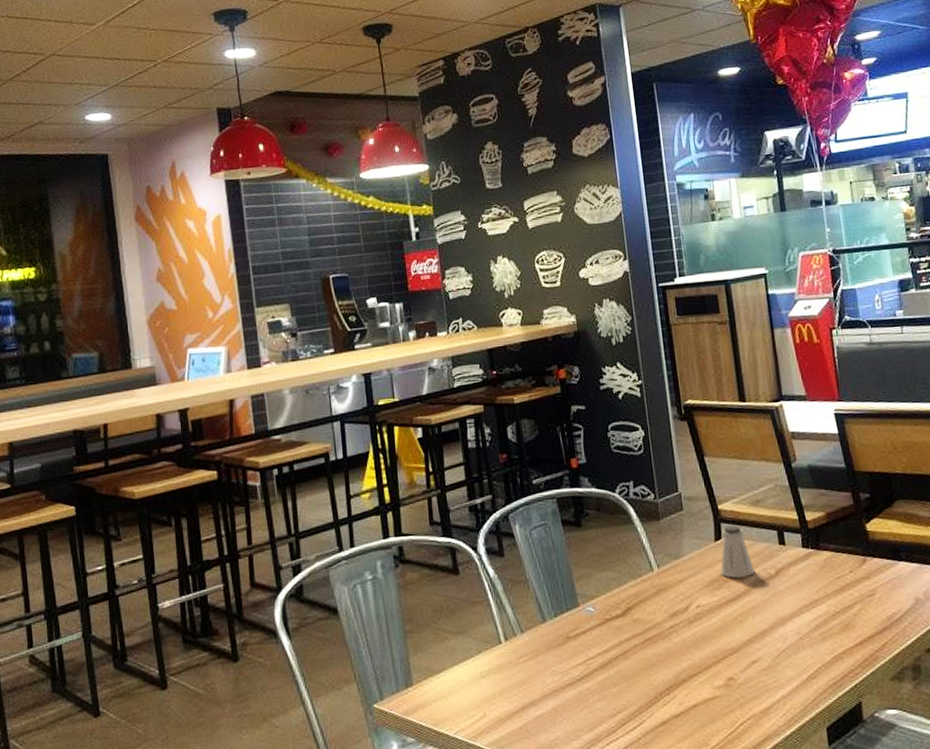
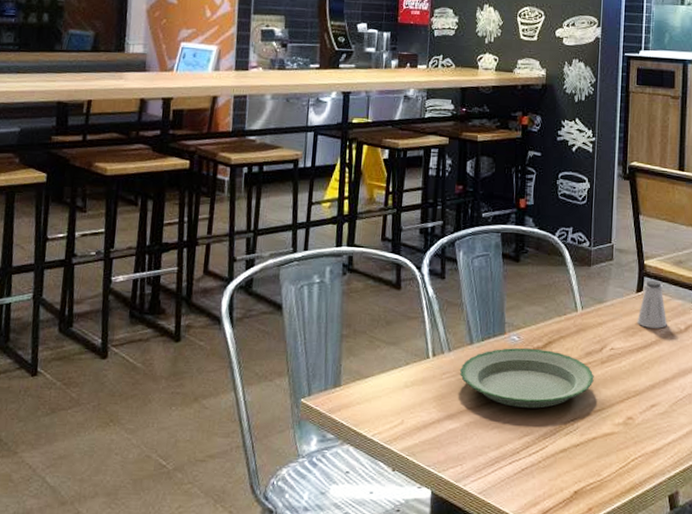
plate: none [536,617,684,684] -> present [459,347,594,409]

